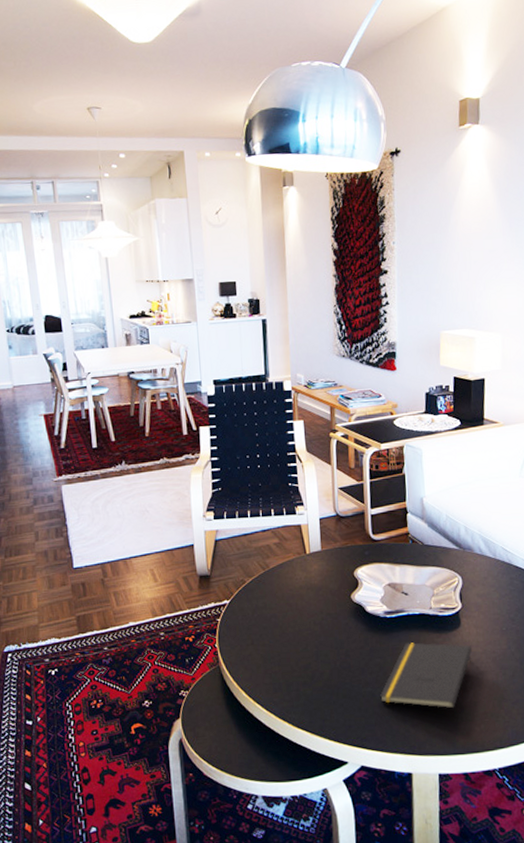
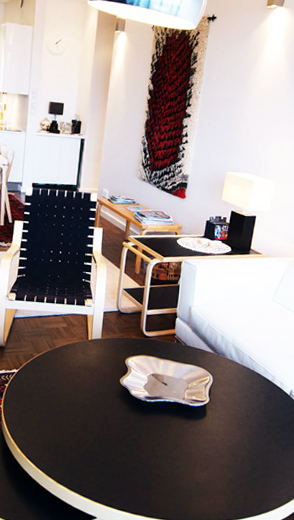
notepad: present [380,642,473,709] -> none [131,425,213,484]

